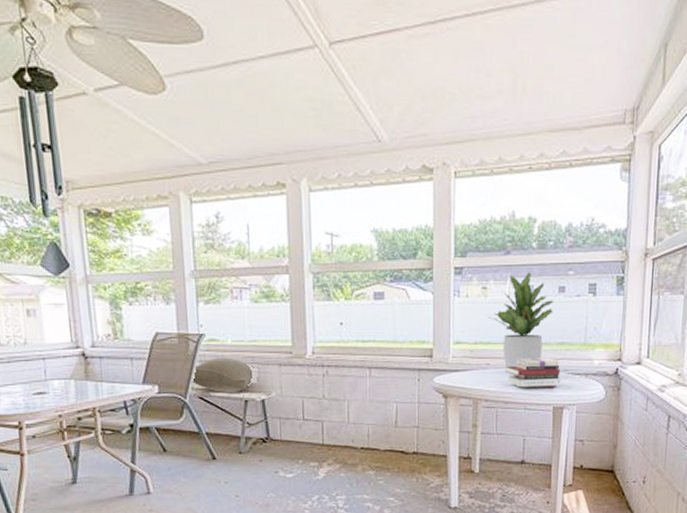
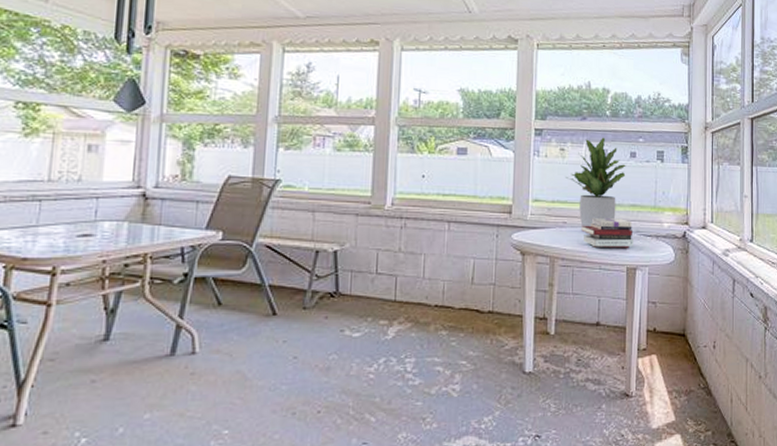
cushion: present [190,357,255,392] -> none [259,204,330,242]

